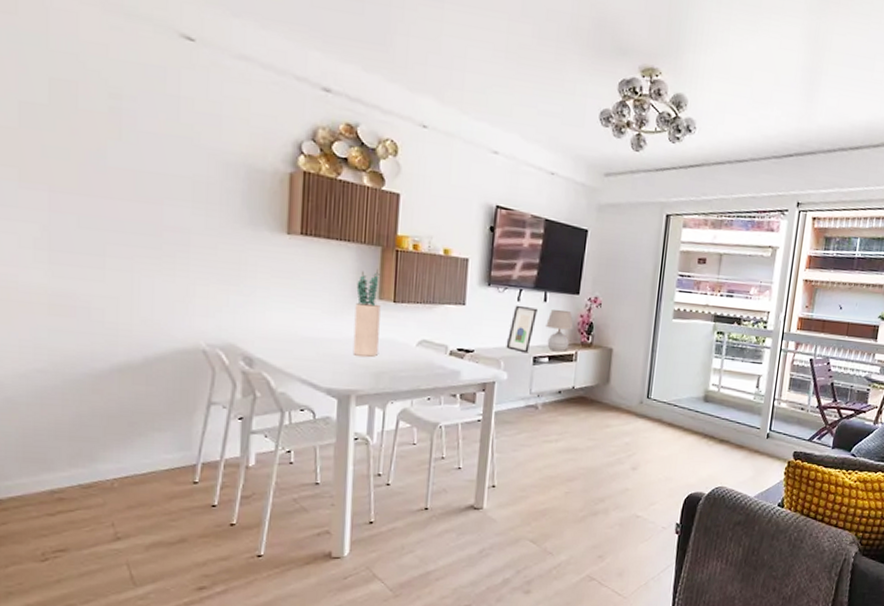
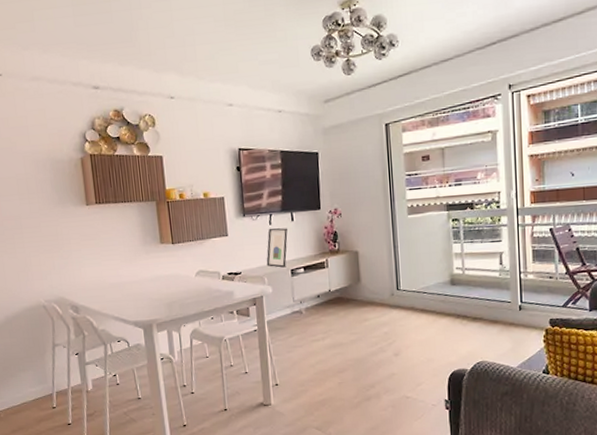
vase: present [352,269,381,358] -> none [142,220,167,293]
table lamp: present [546,310,574,352] -> none [297,225,320,262]

